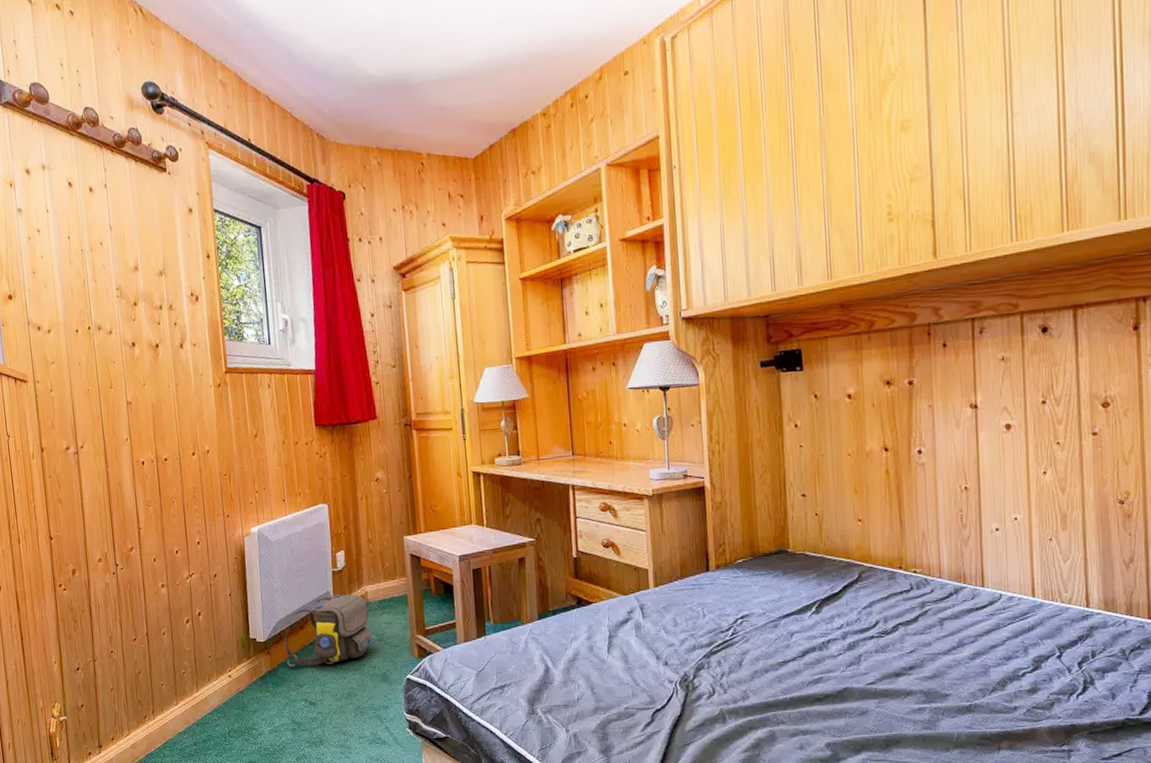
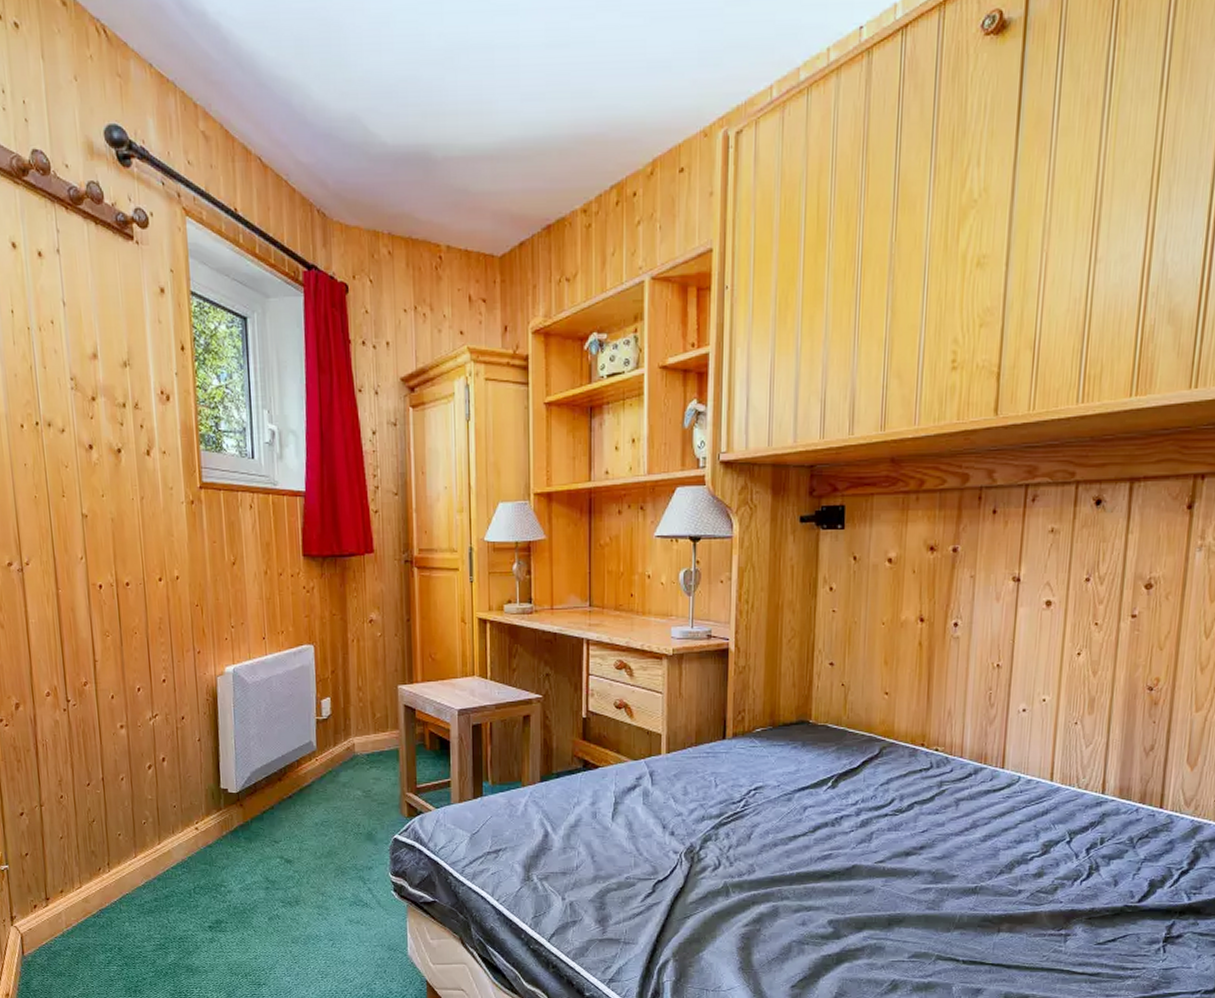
shoulder bag: present [285,594,373,667] -> none [260,745,359,821]

